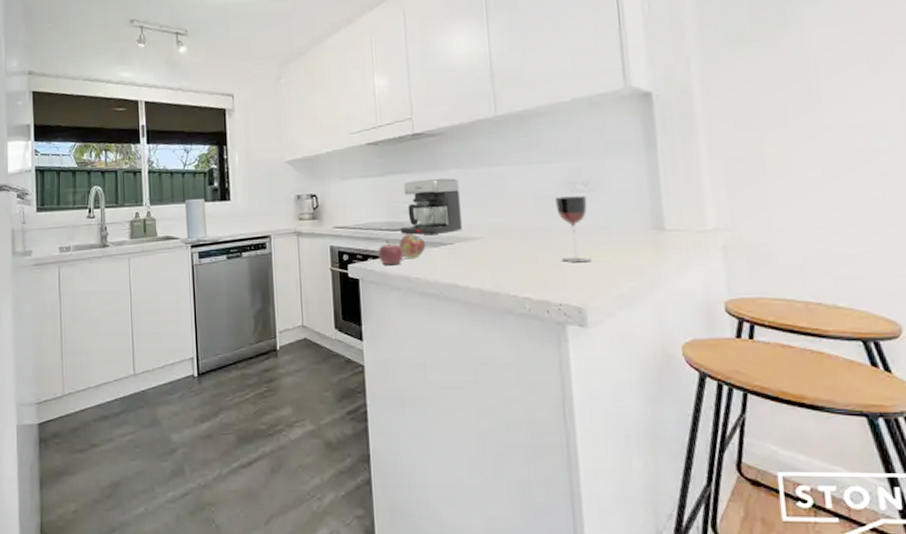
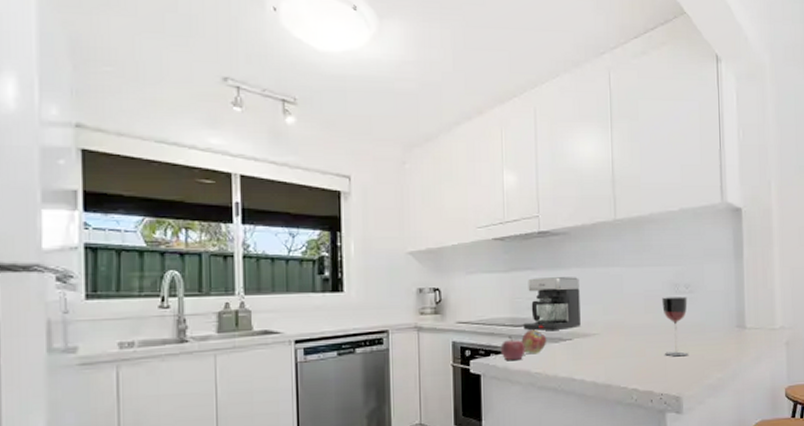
paper towel: present [181,198,222,244] -> none [282,288,333,339]

